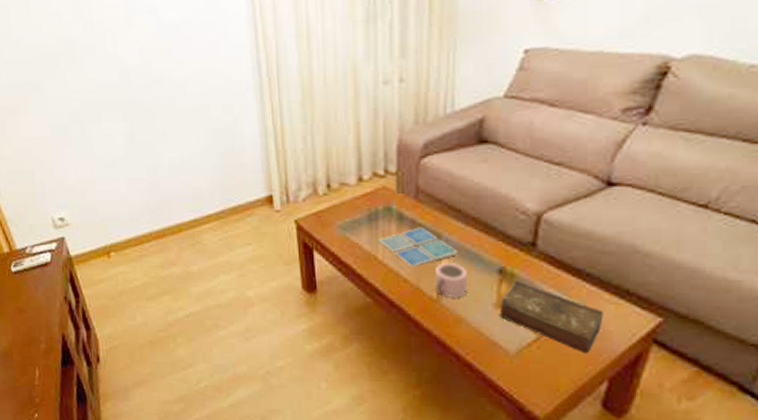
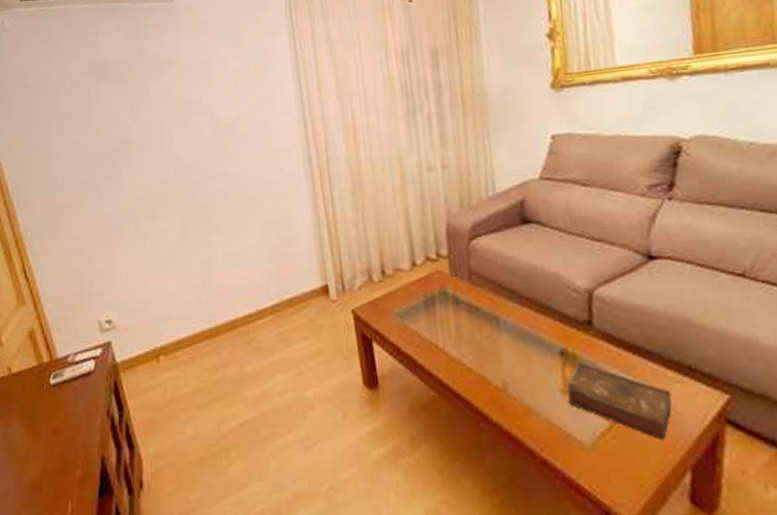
drink coaster: present [379,227,458,266] -> none [438,310,518,353]
mug: present [435,262,467,298] -> none [497,346,532,386]

